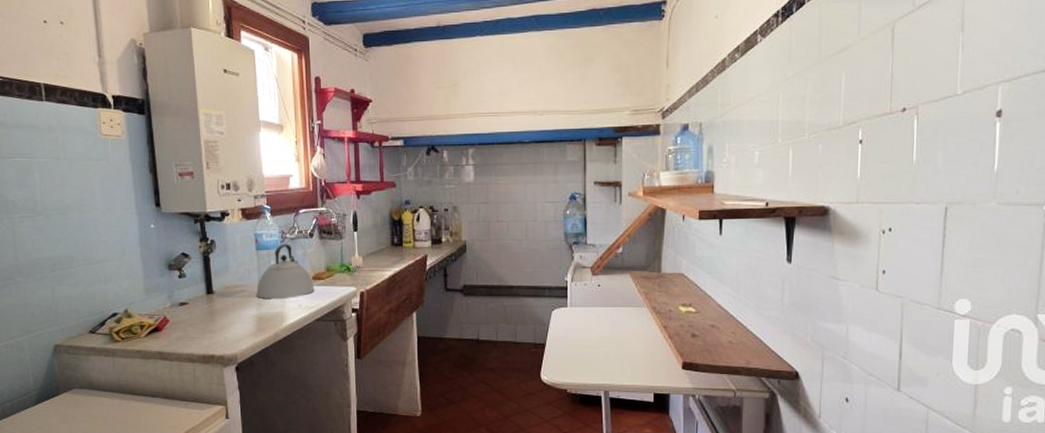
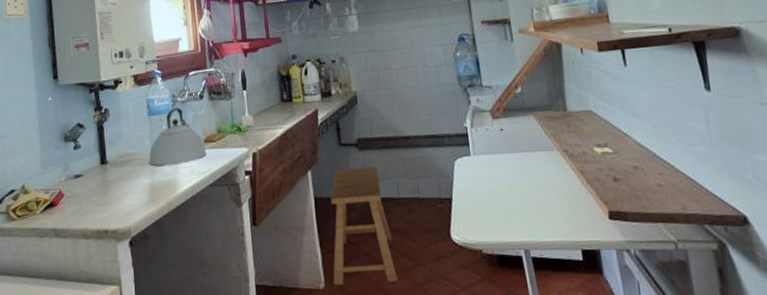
stool: none [429,312,488,414] -> present [331,167,398,286]

